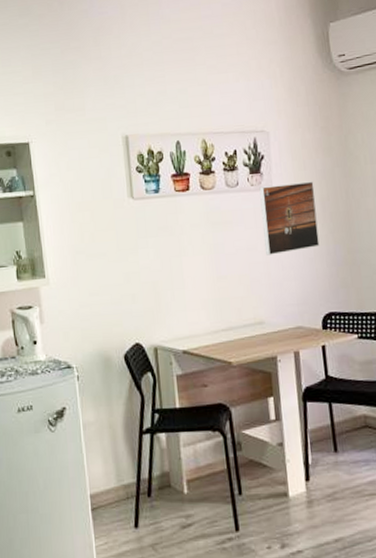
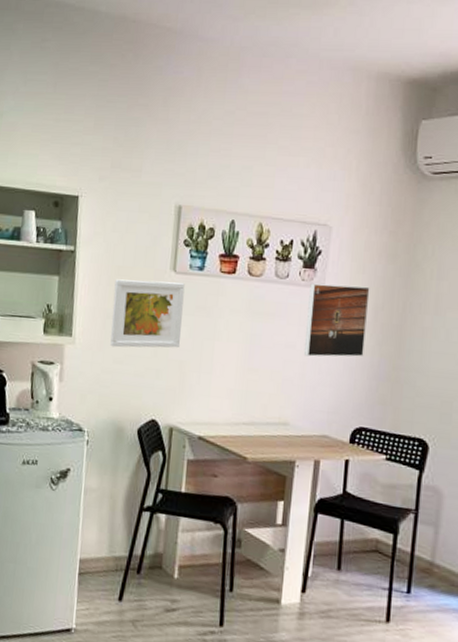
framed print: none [78,208,150,281] -> present [110,279,185,348]

